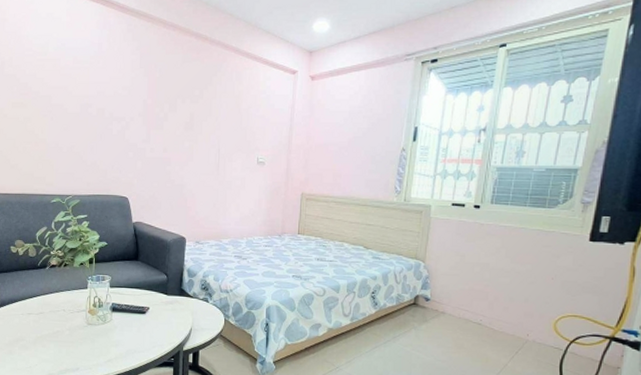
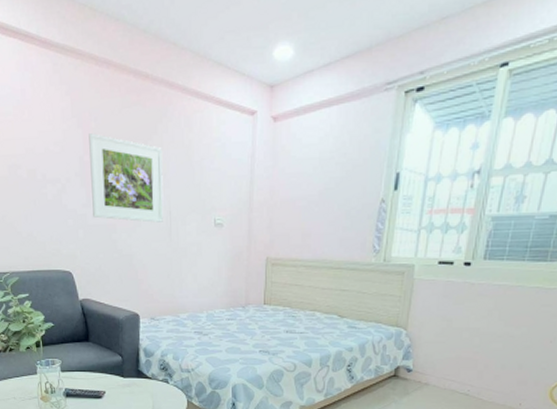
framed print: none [151,82,215,158] -> present [89,133,164,223]

